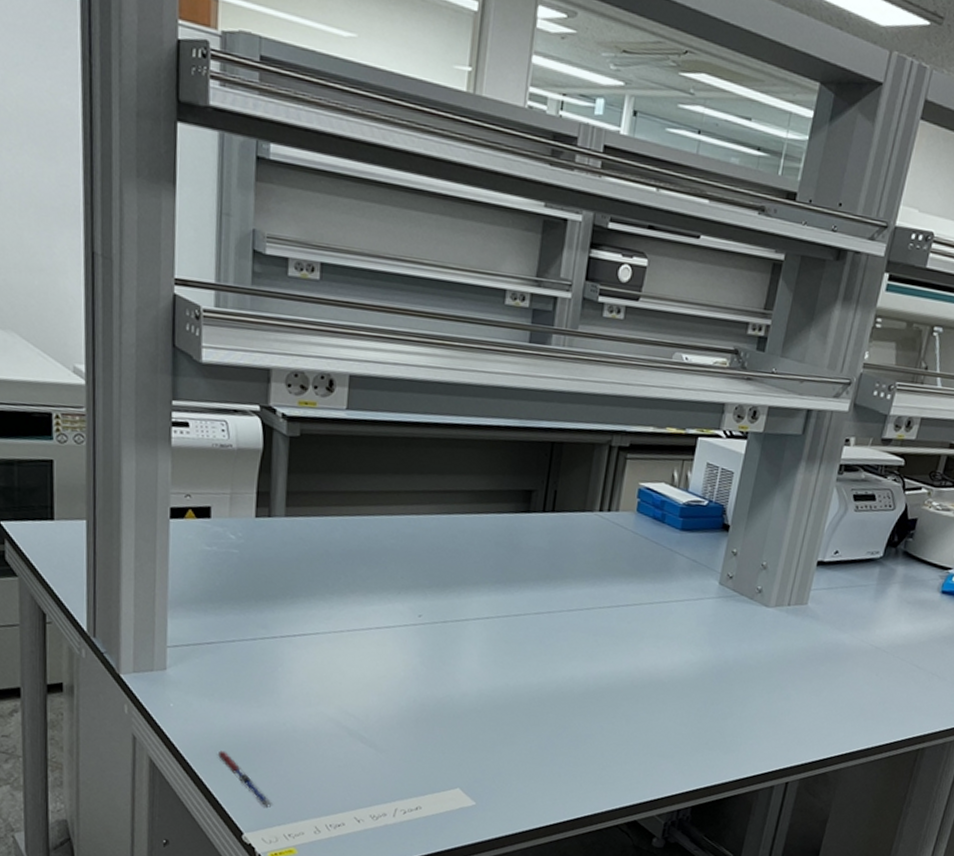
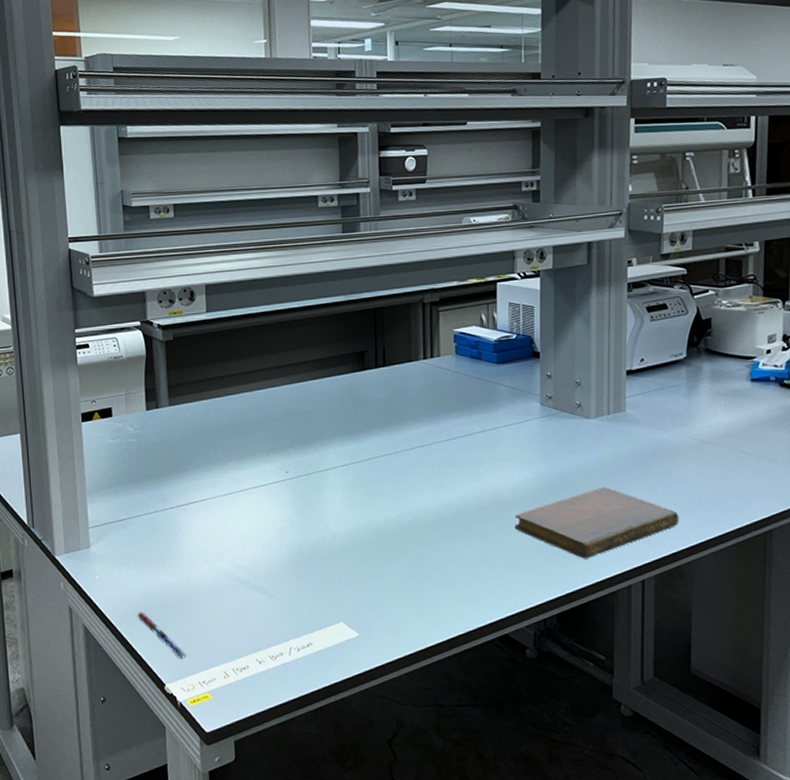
notebook: none [665,681,837,754] -> present [514,486,679,559]

